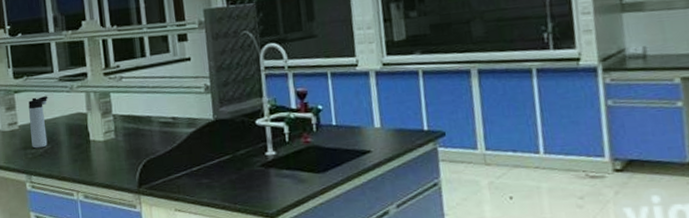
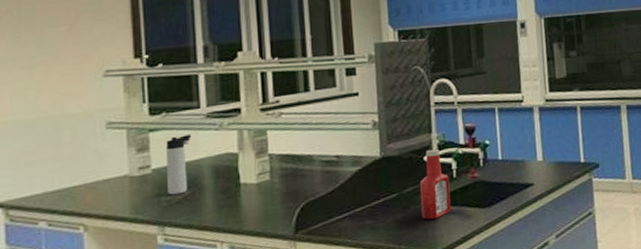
ketchup bottle: none [252,113,285,182] -> present [419,149,452,220]

